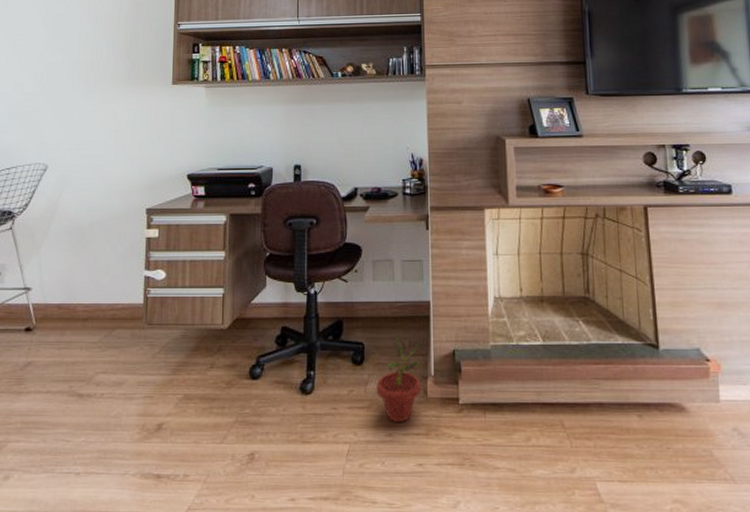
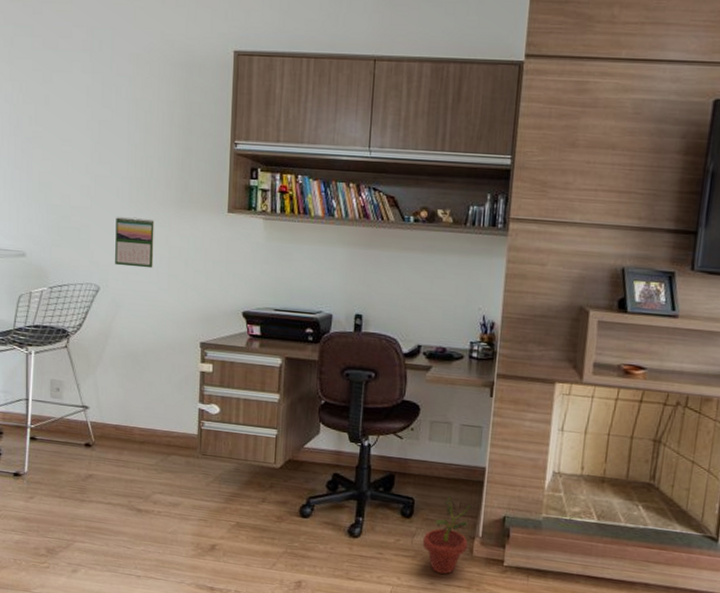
calendar: none [64,97,103,143] -> present [115,216,154,269]

